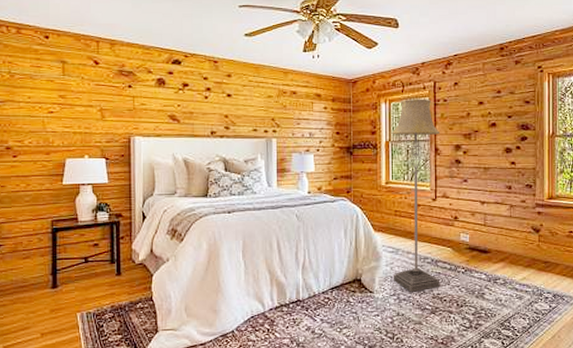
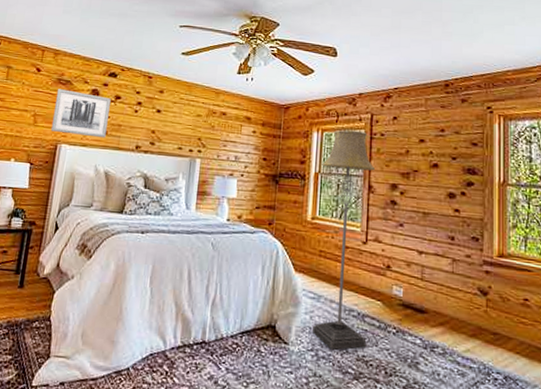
wall art: none [120,81,179,127] -> present [50,89,111,138]

